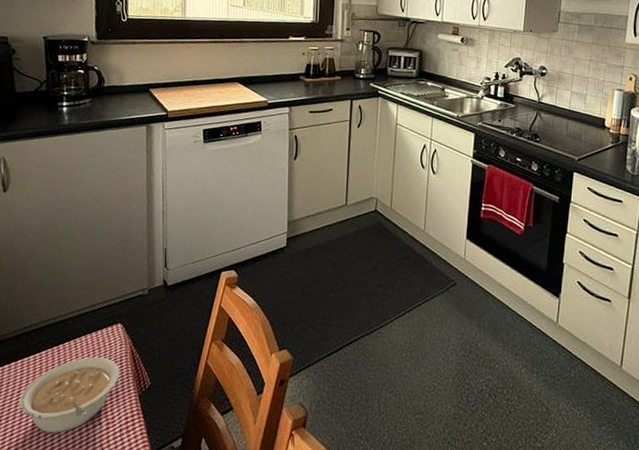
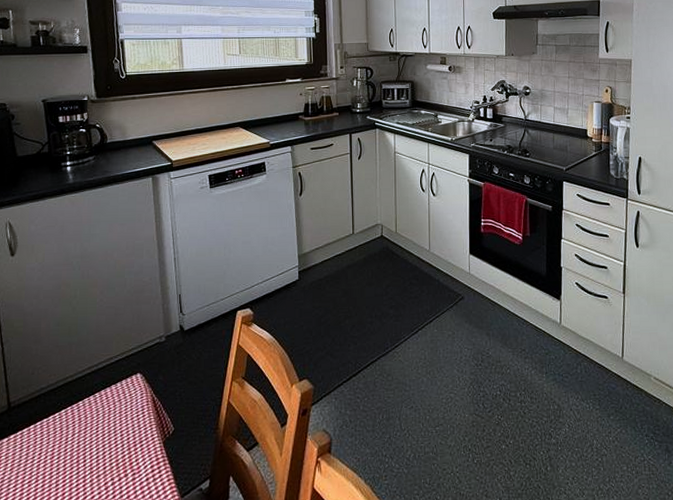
legume: present [19,357,120,433] -> none [41,409,143,491]

